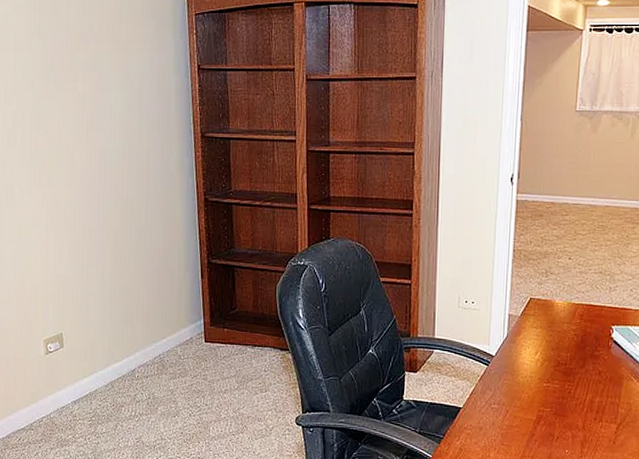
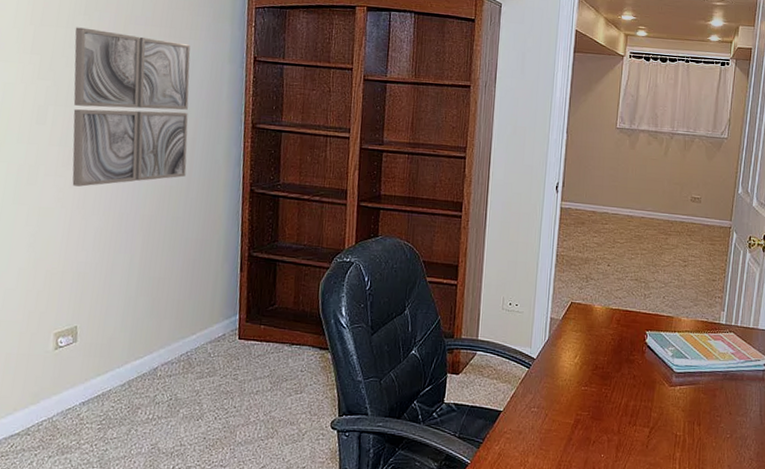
wall art: none [31,50,144,204] -> present [72,27,191,187]

